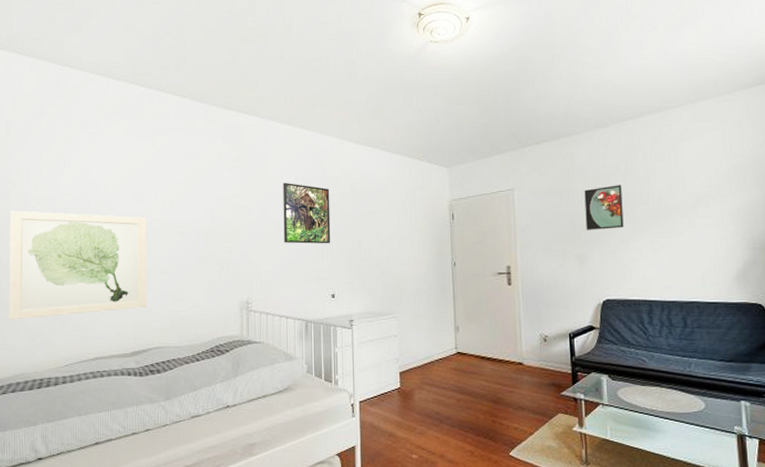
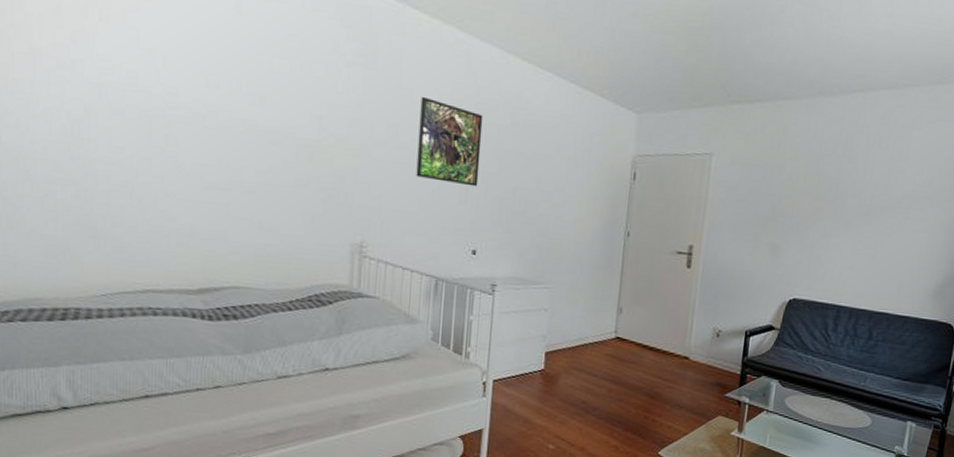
wall art: present [9,210,147,320] -> none [13,69,225,235]
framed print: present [584,185,624,230] -> none [786,168,836,220]

